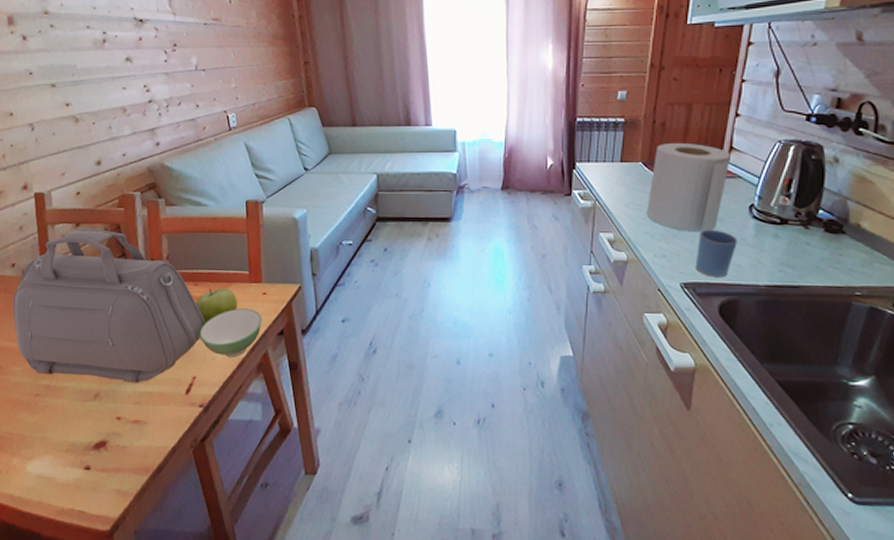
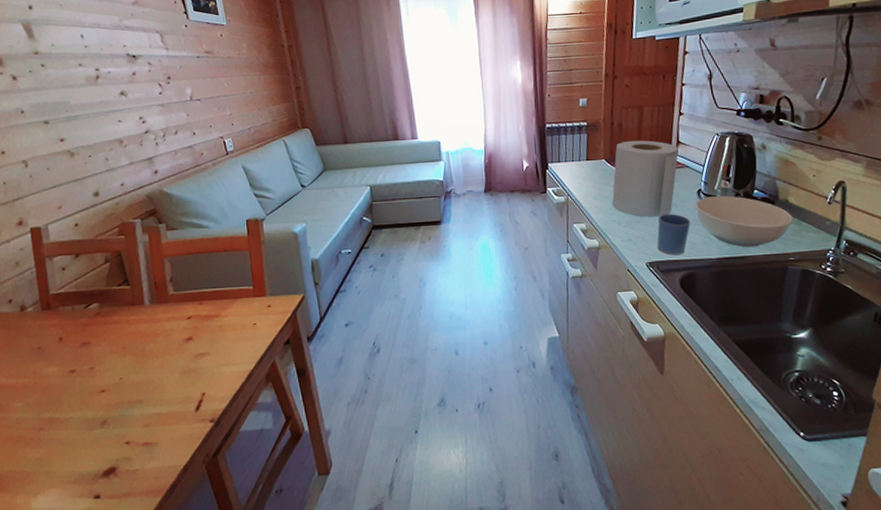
handbag: present [13,227,206,383] -> none [11,257,212,408]
fruit: present [196,288,238,323] -> none [202,304,244,340]
bowl: present [199,308,262,358] -> none [206,322,268,371]
bowl: none [745,214,864,277] -> present [695,196,793,248]

